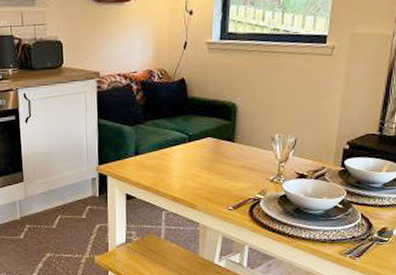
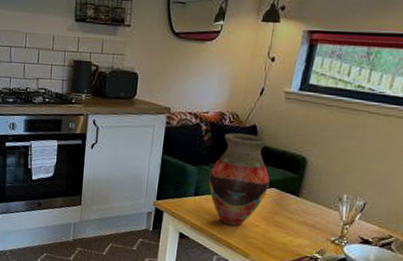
vase: none [146,88,205,179] -> present [208,133,270,226]

